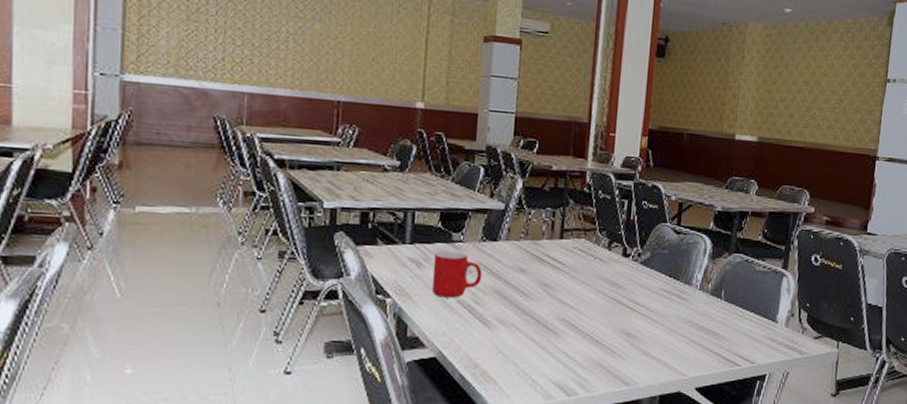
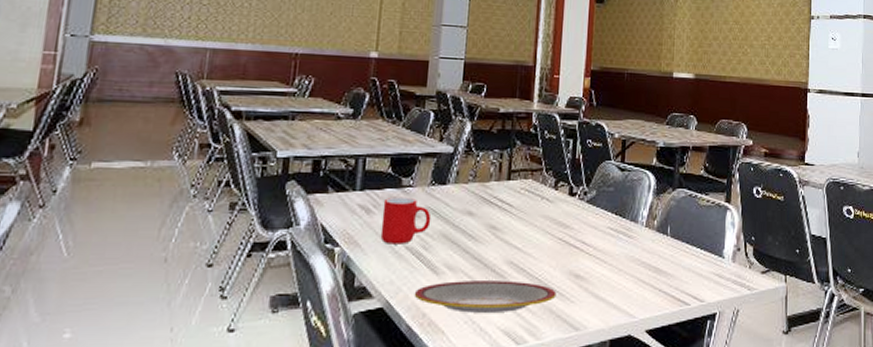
plate: none [466,335,608,366] -> present [414,281,557,313]

